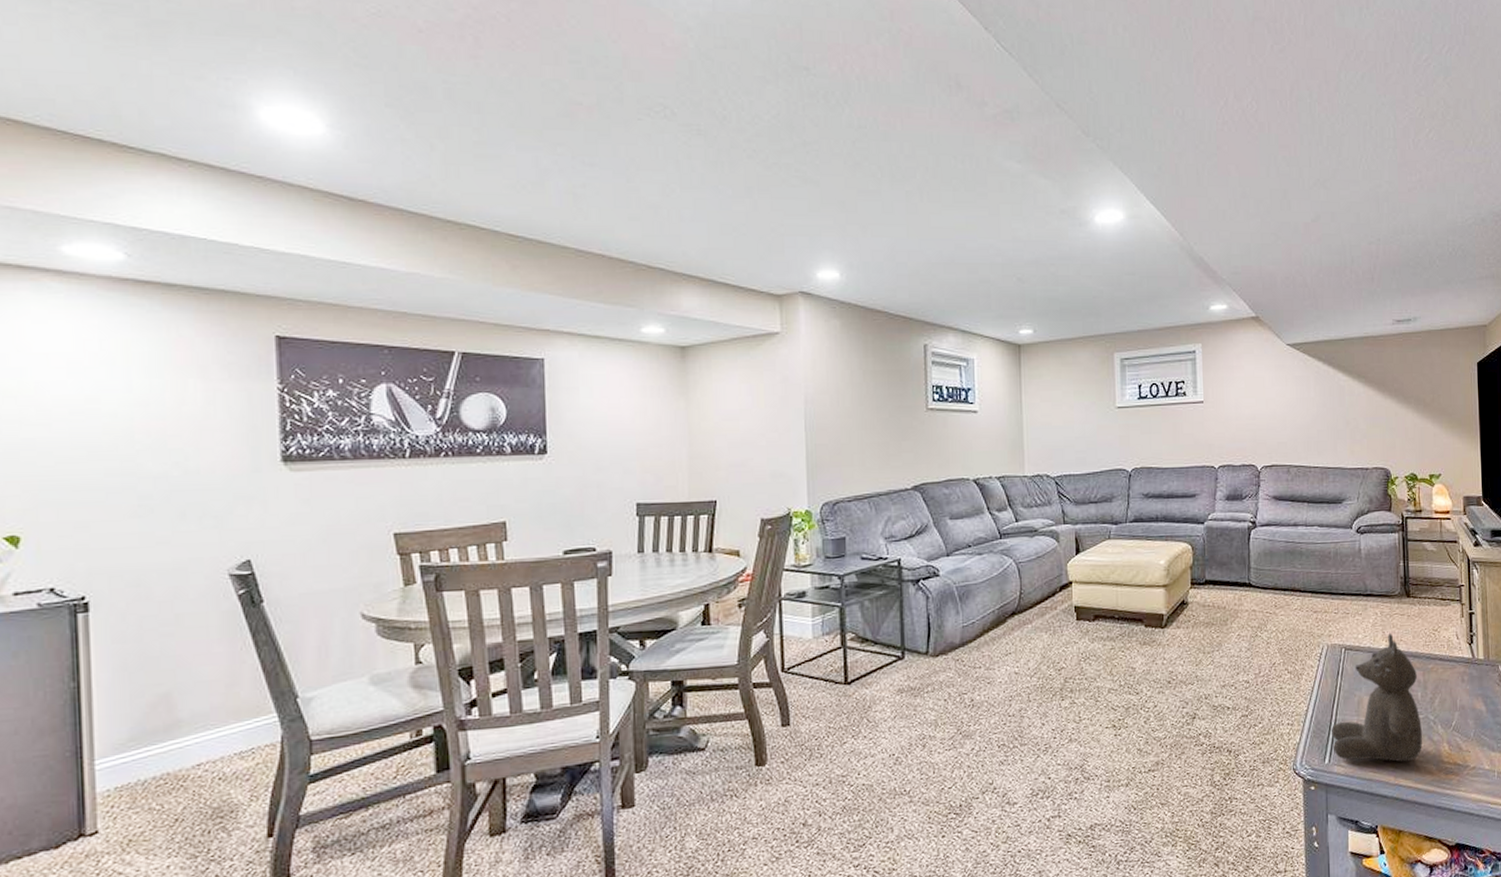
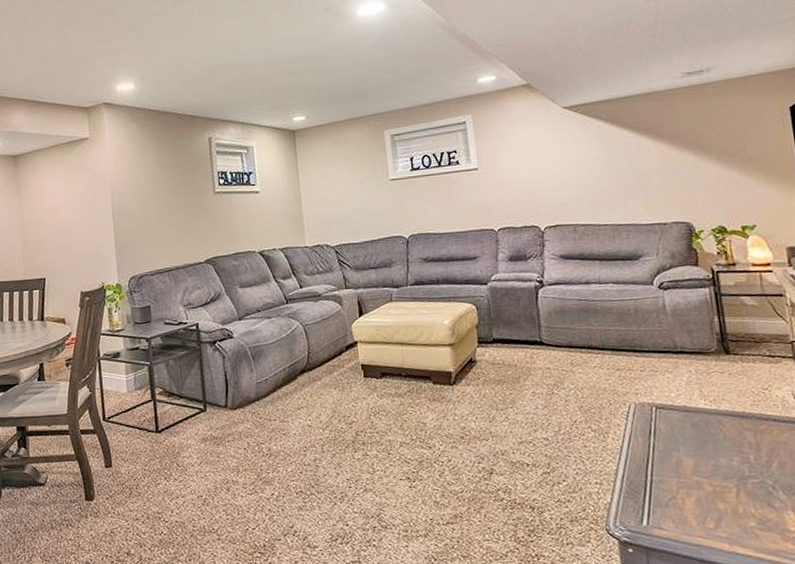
teddy bear: present [1331,634,1423,762] -> none [646,392,761,529]

